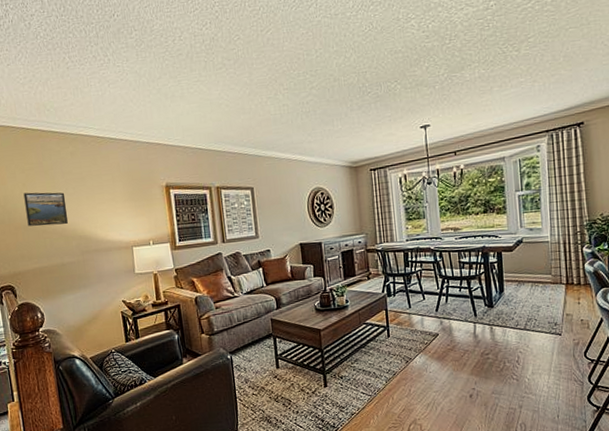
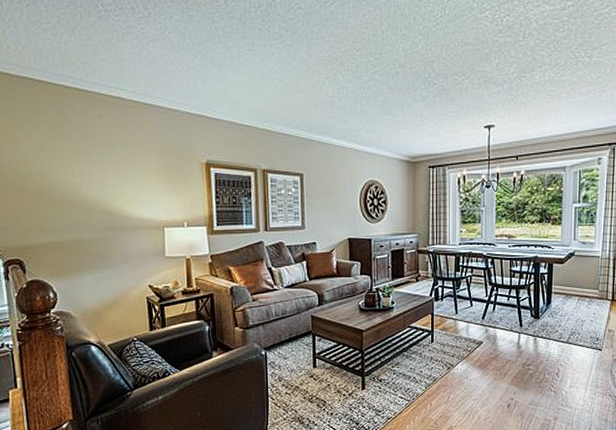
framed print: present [23,192,69,226] -> none [39,156,92,196]

